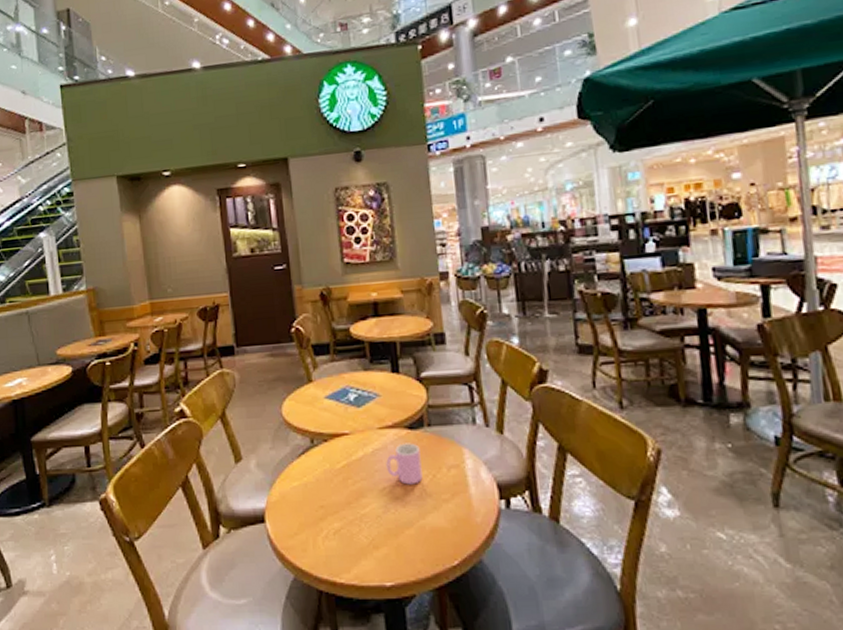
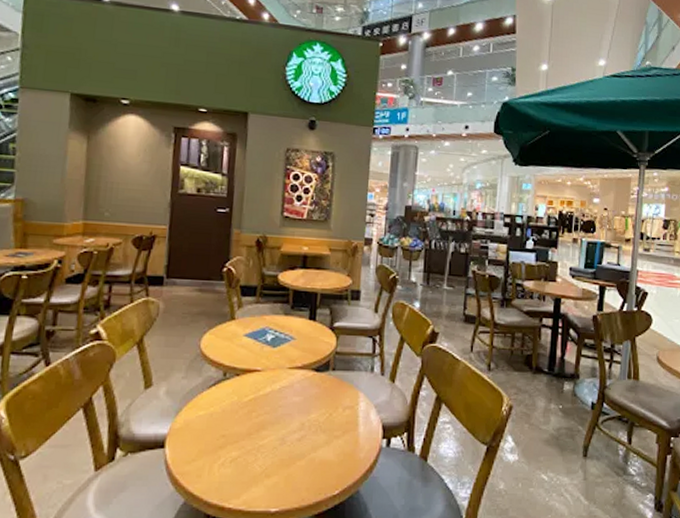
cup: present [386,443,423,485] -> none [289,383,322,421]

